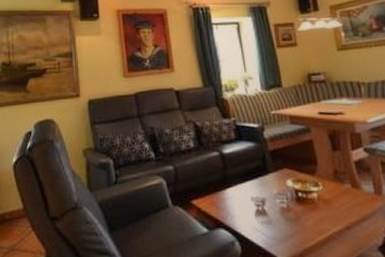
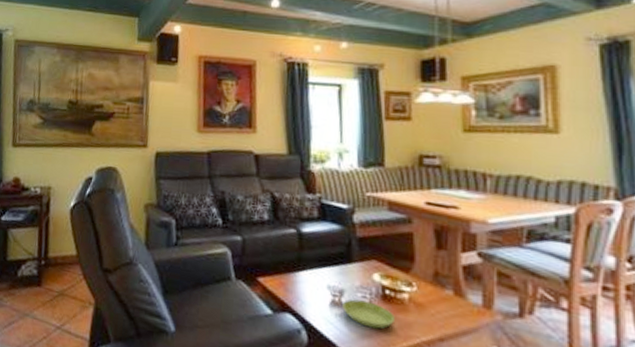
saucer: none [265,205,309,229] -> present [342,299,395,329]

